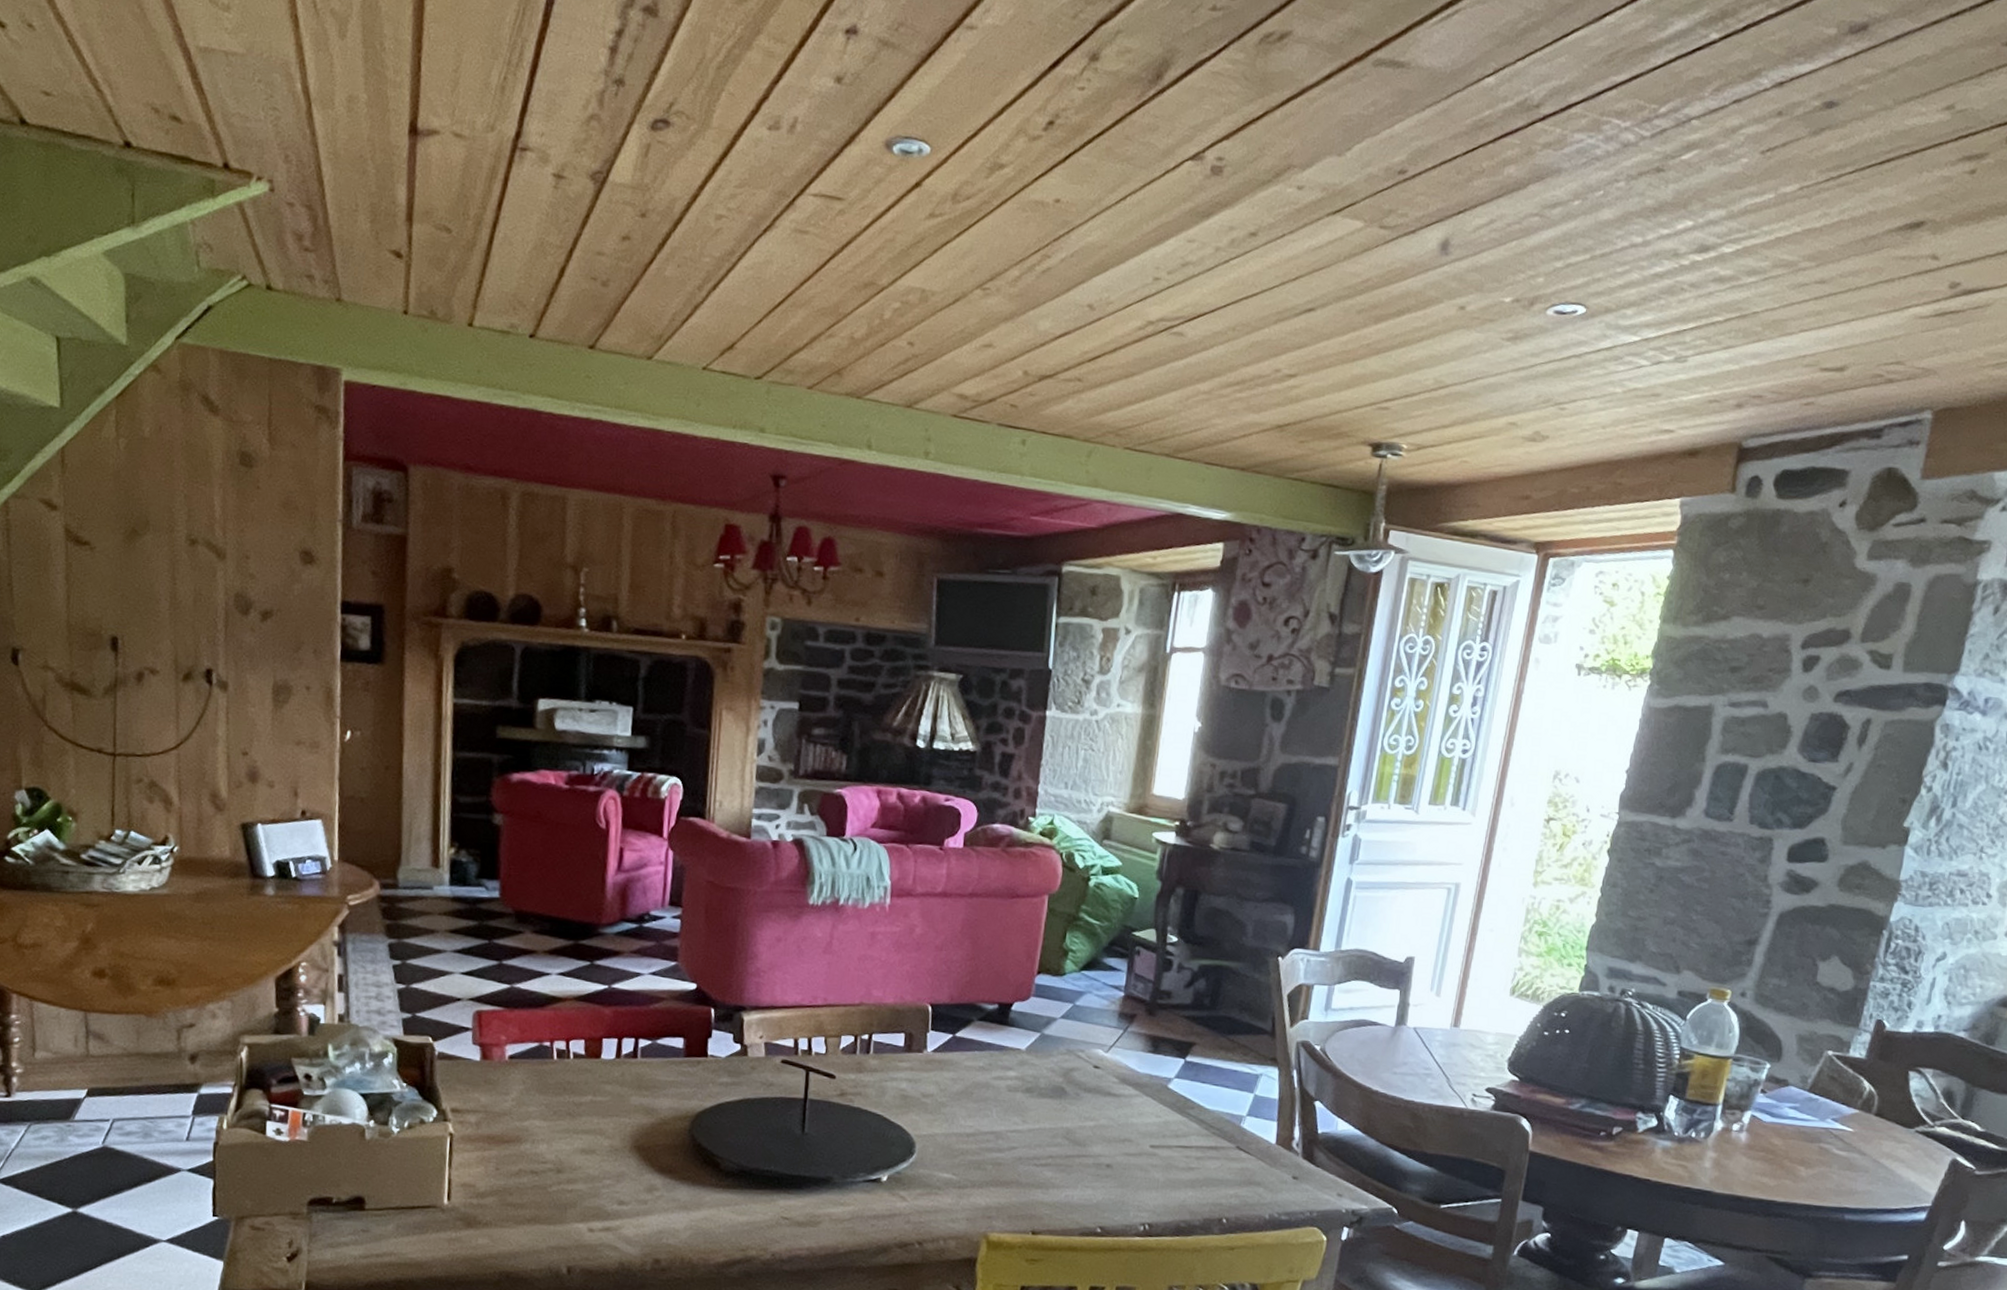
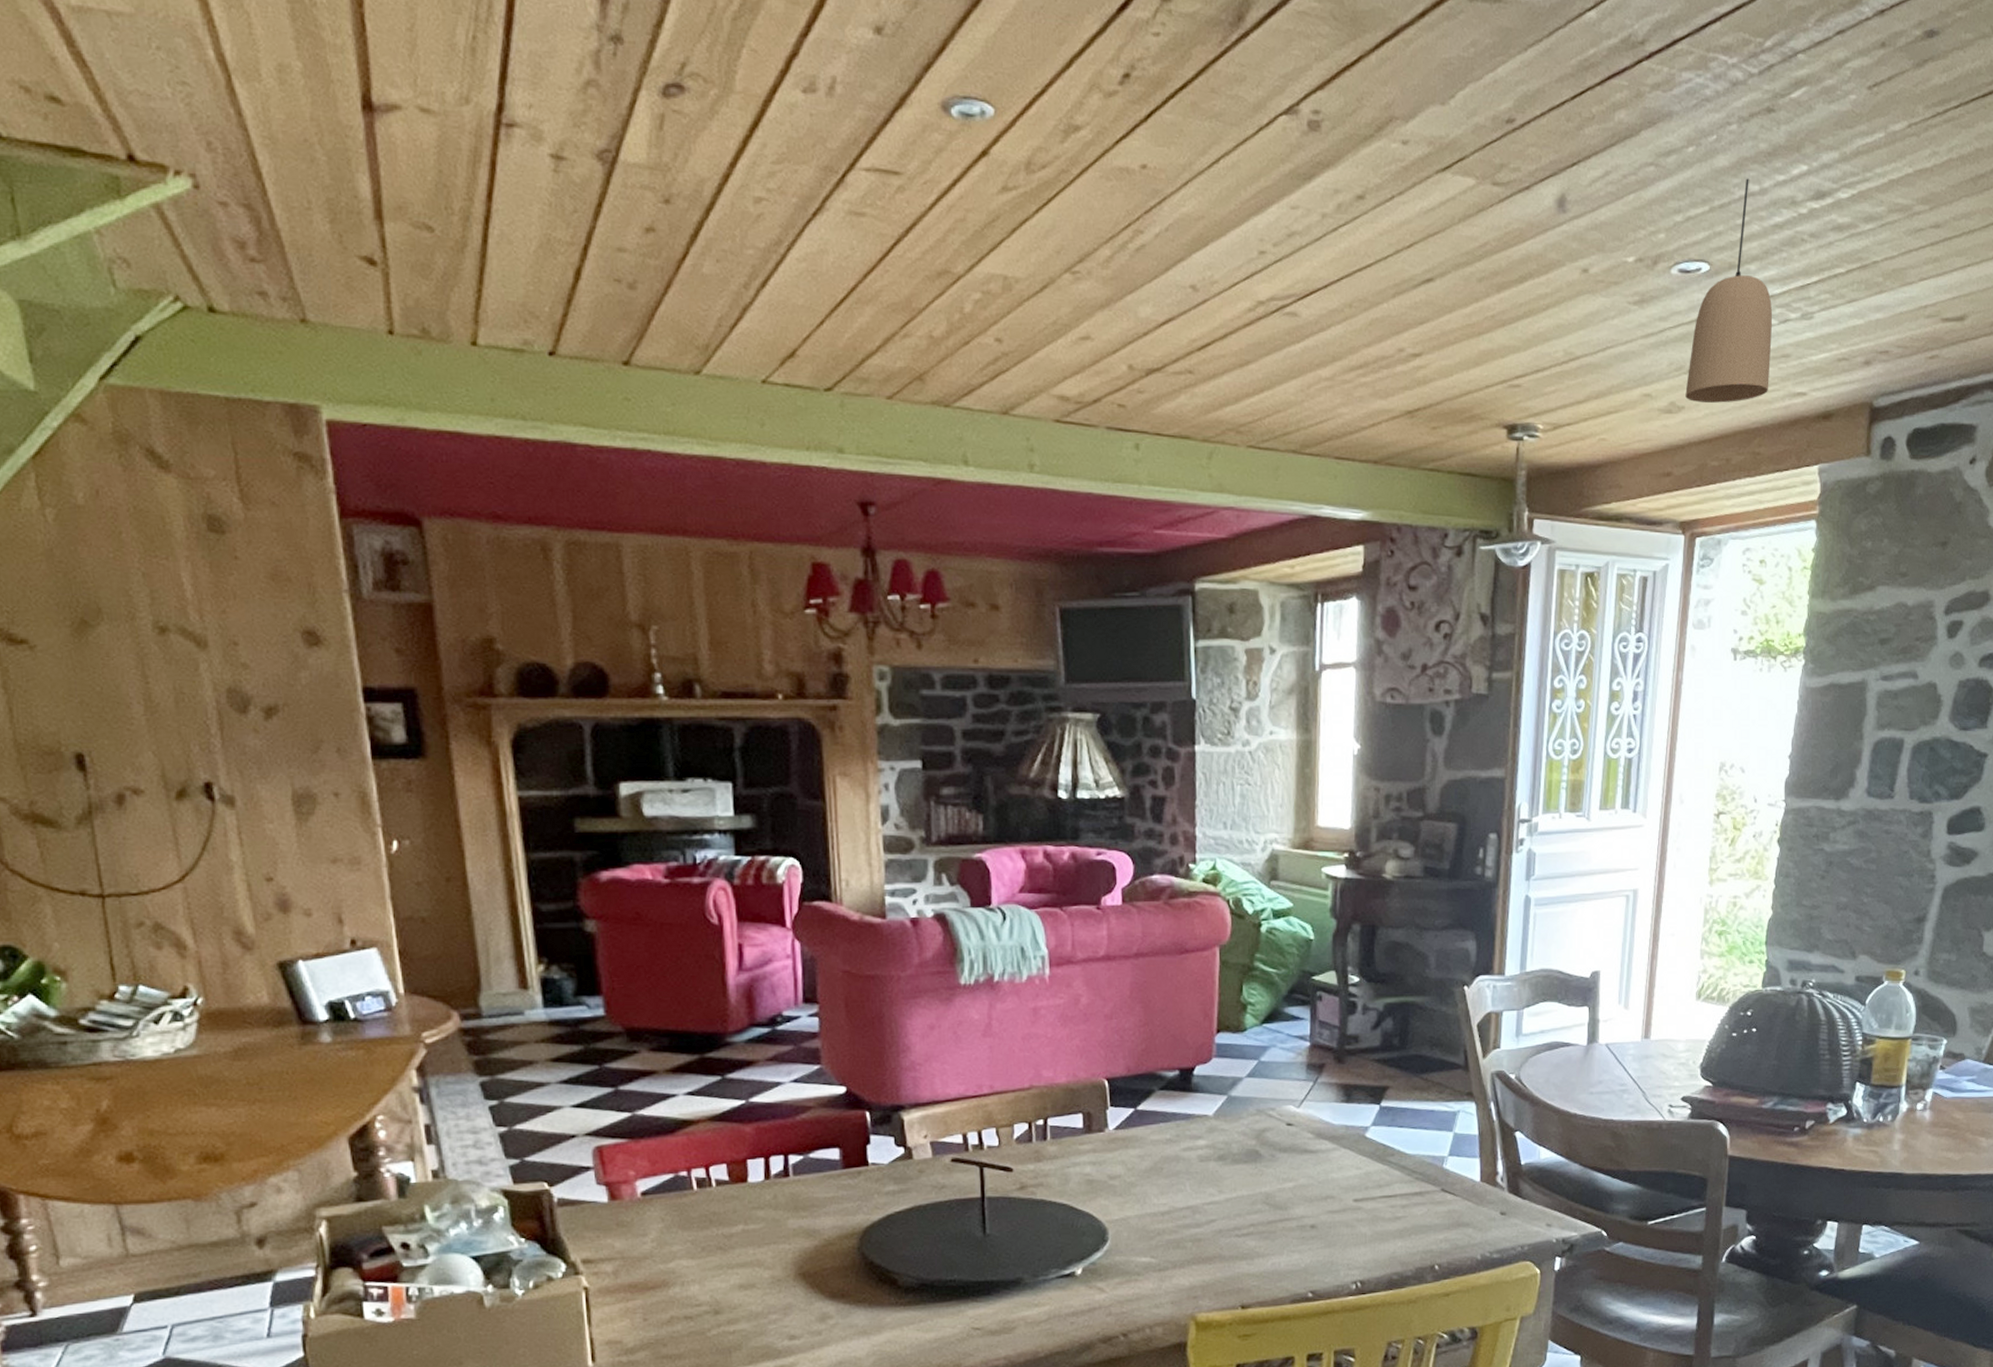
pendant light: none [1550,230,1646,435] -> present [1685,178,1773,404]

